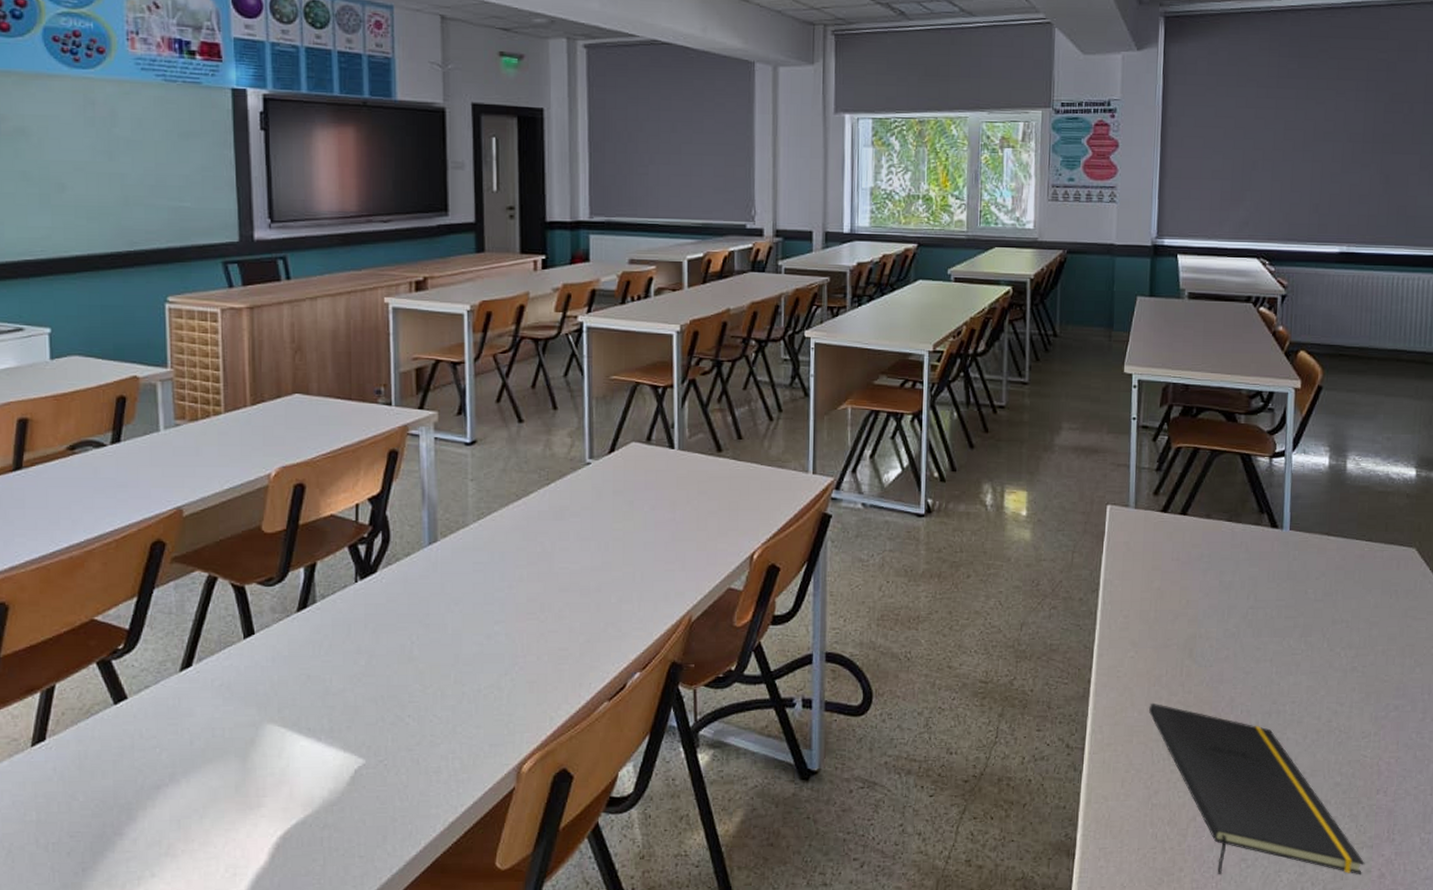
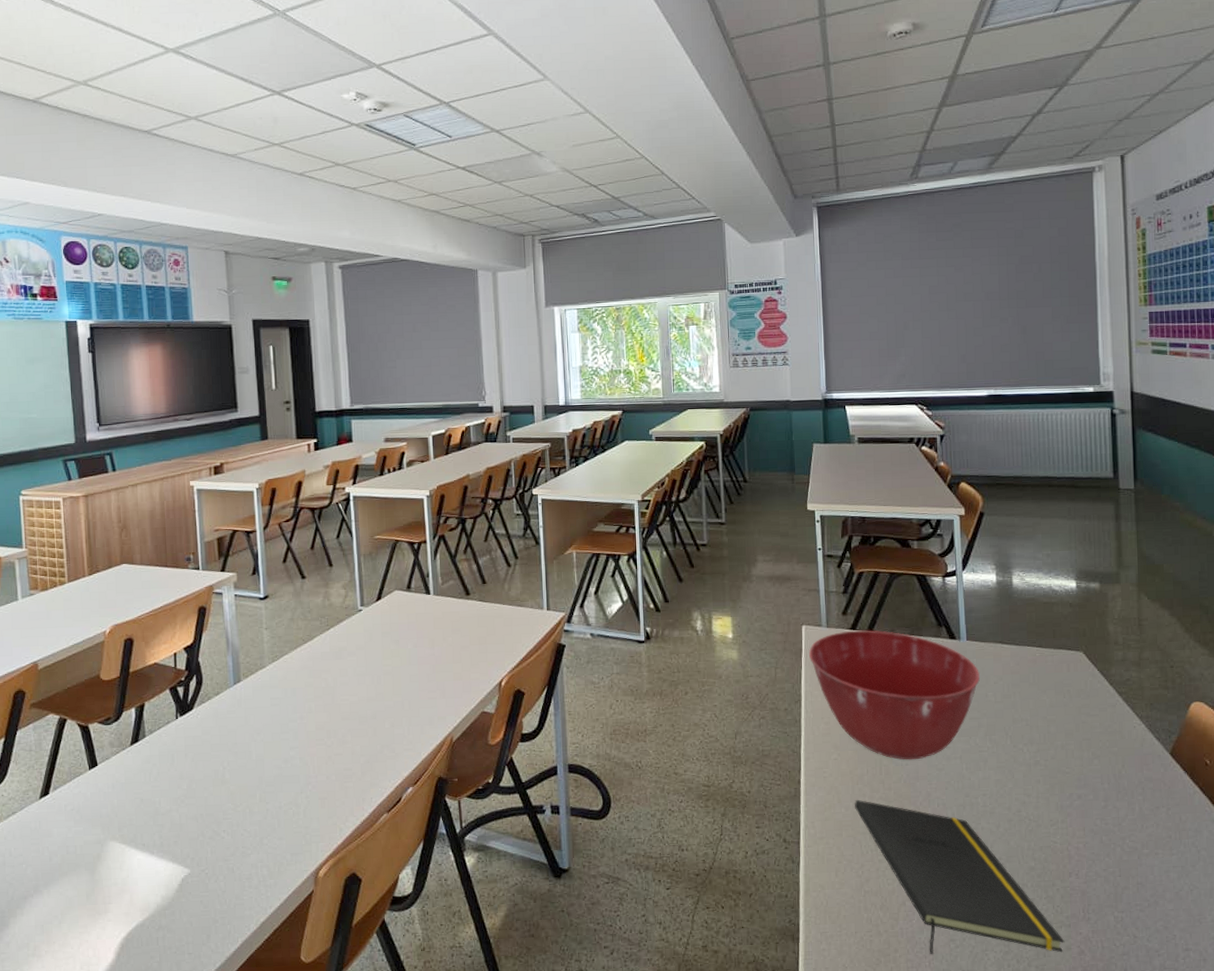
mixing bowl: none [1112,513,1301,661] -> present [809,630,980,760]

